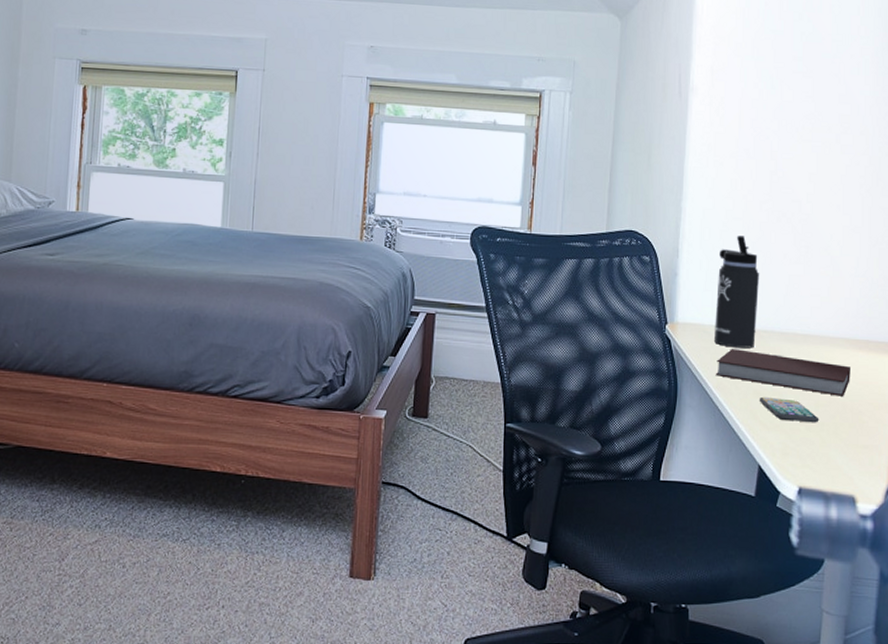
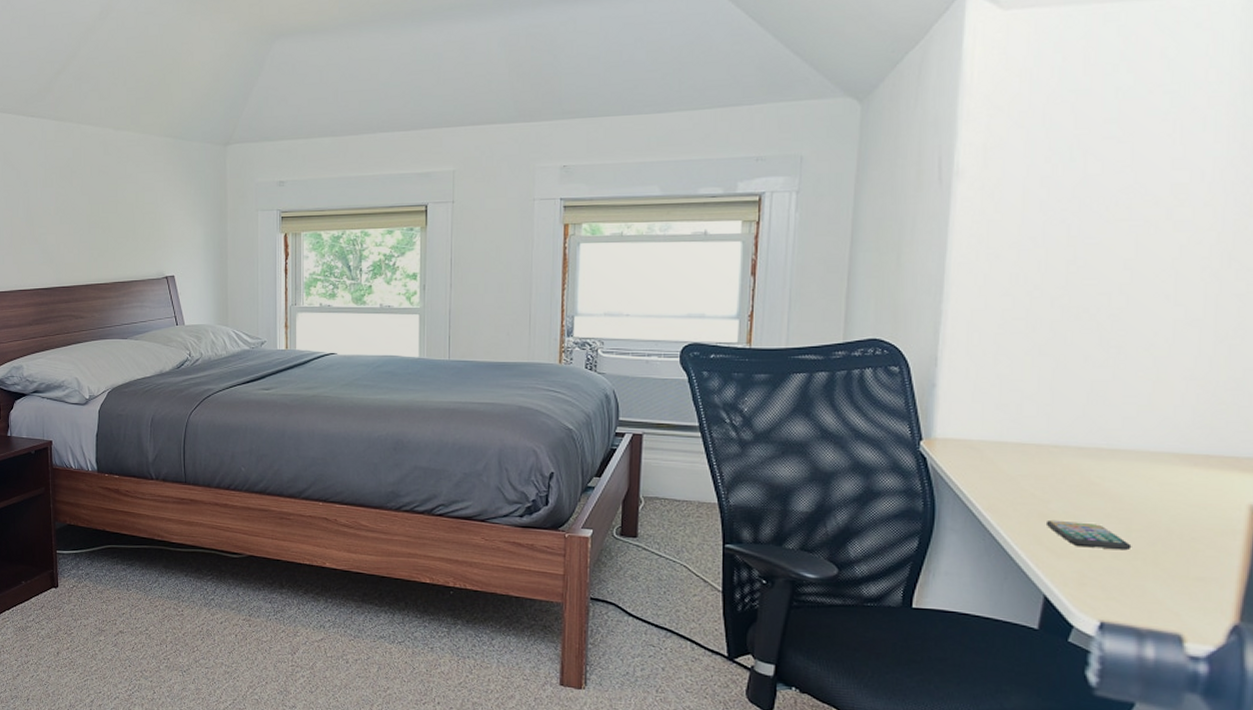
thermos bottle: present [714,236,760,348] -> none [985,338,1050,466]
notebook: present [715,349,850,396] -> none [986,467,1180,521]

